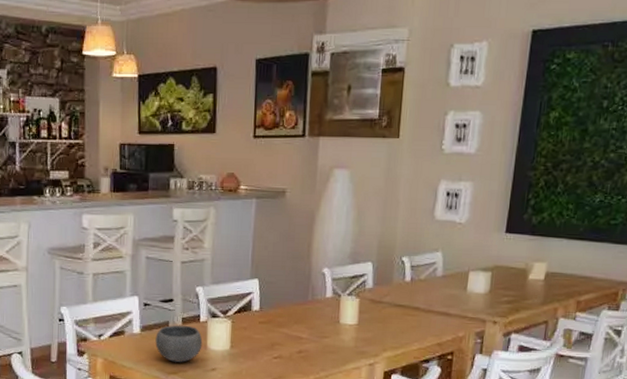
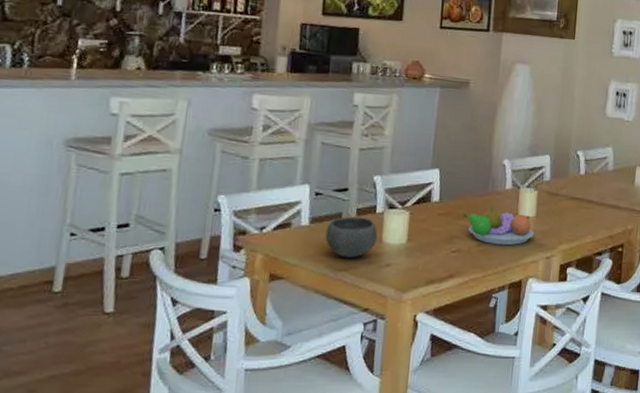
fruit bowl: none [283,315,357,353] -> present [463,206,535,246]

